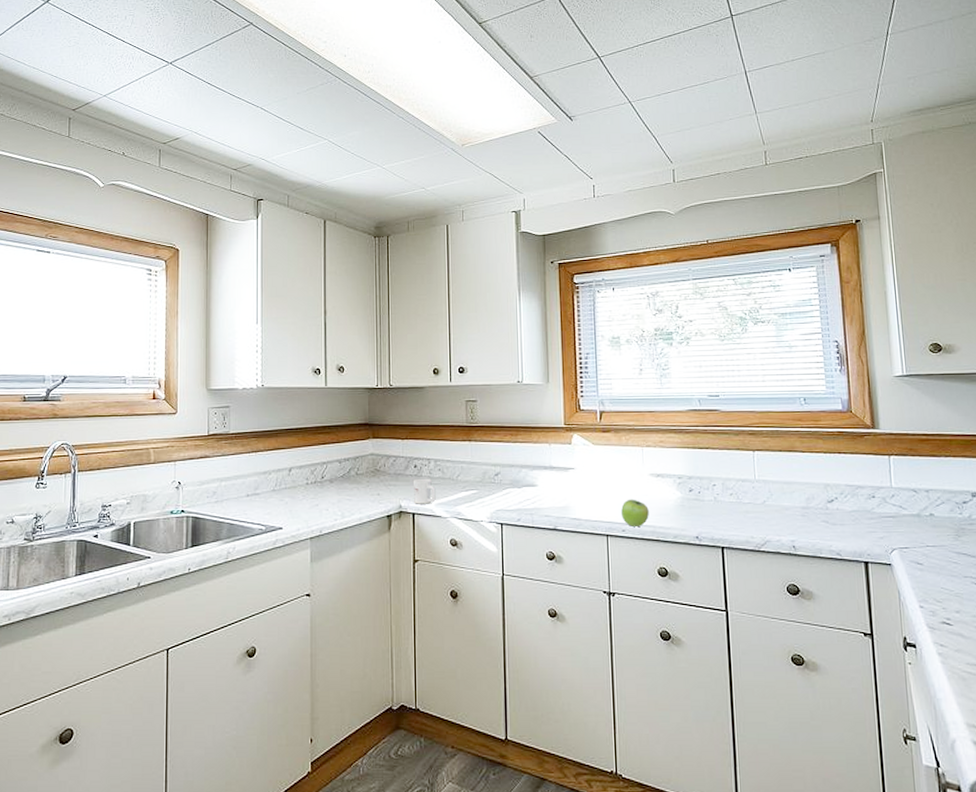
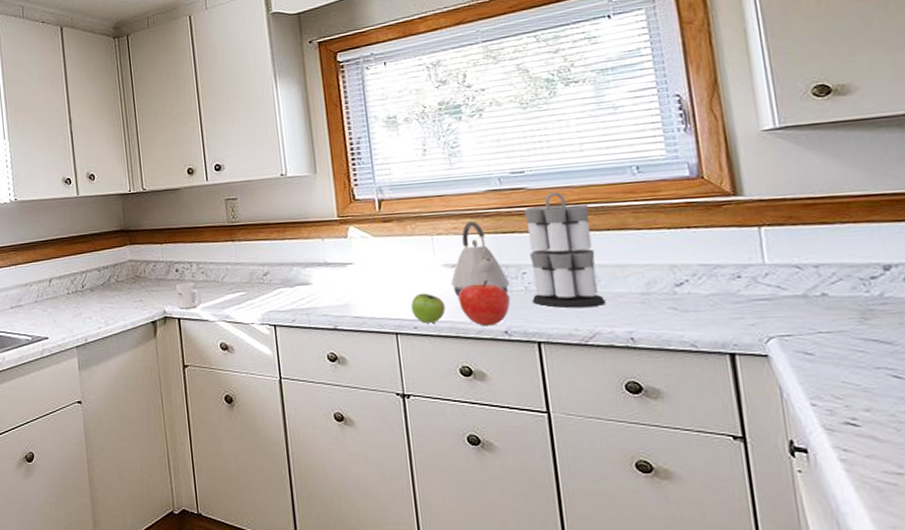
kettle: none [656,437,703,504] -> present [451,221,511,297]
fruit: none [660,490,701,531] -> present [458,280,510,326]
spice rack: none [717,415,775,518] -> present [524,191,605,308]

